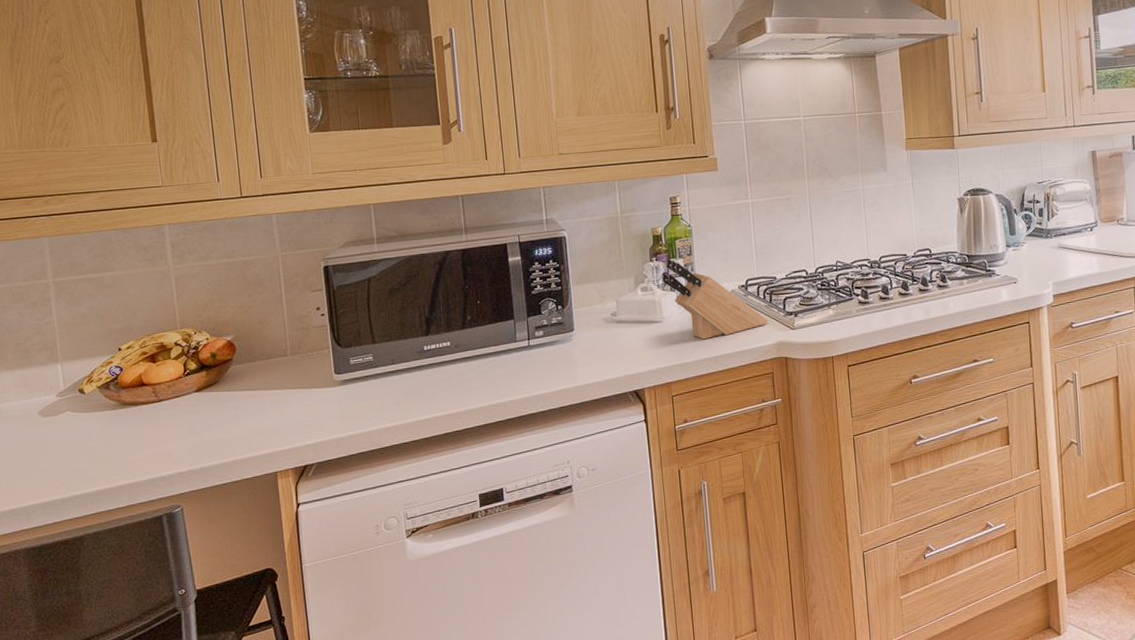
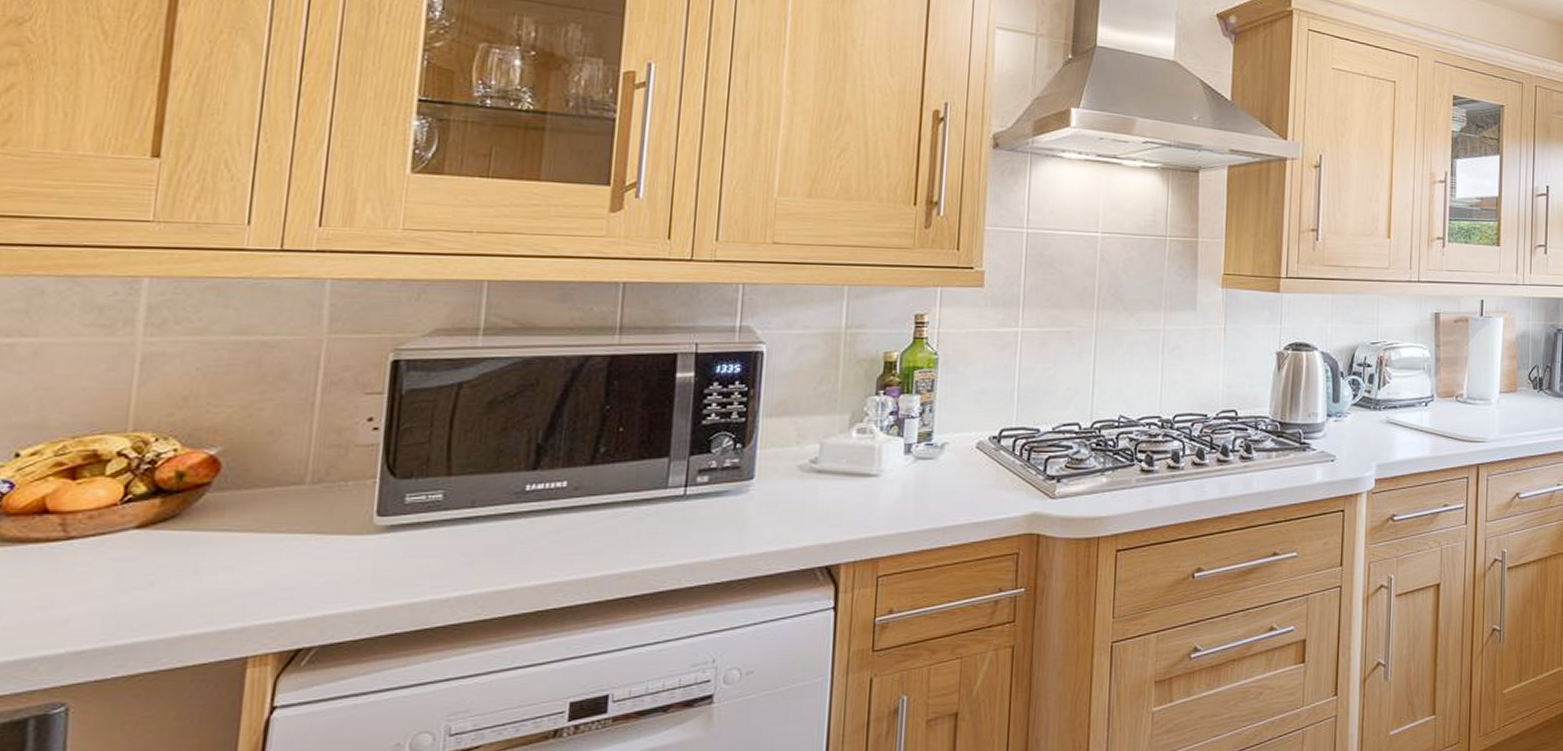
knife block: present [662,258,769,340] -> none [887,392,1022,504]

